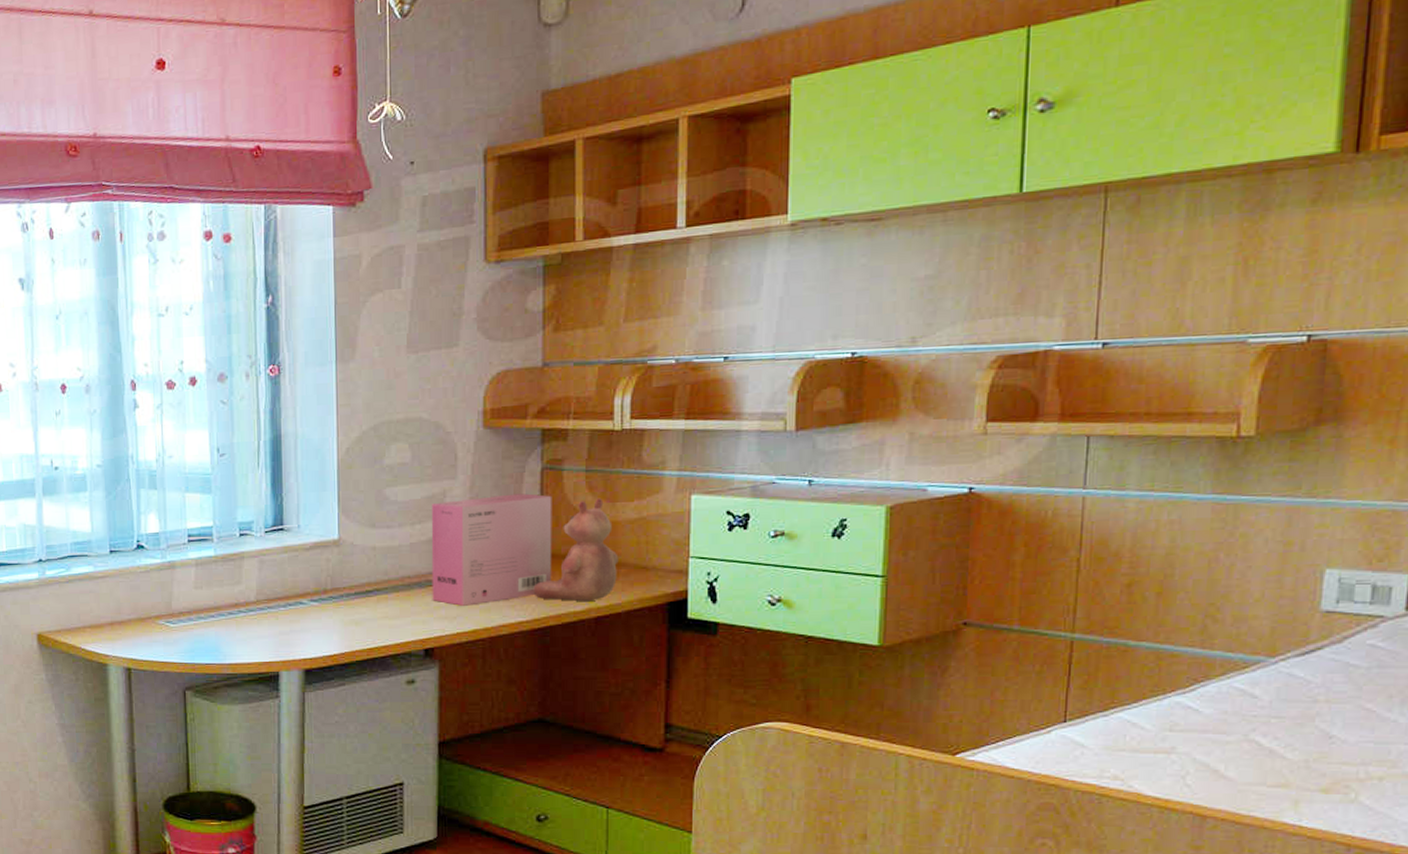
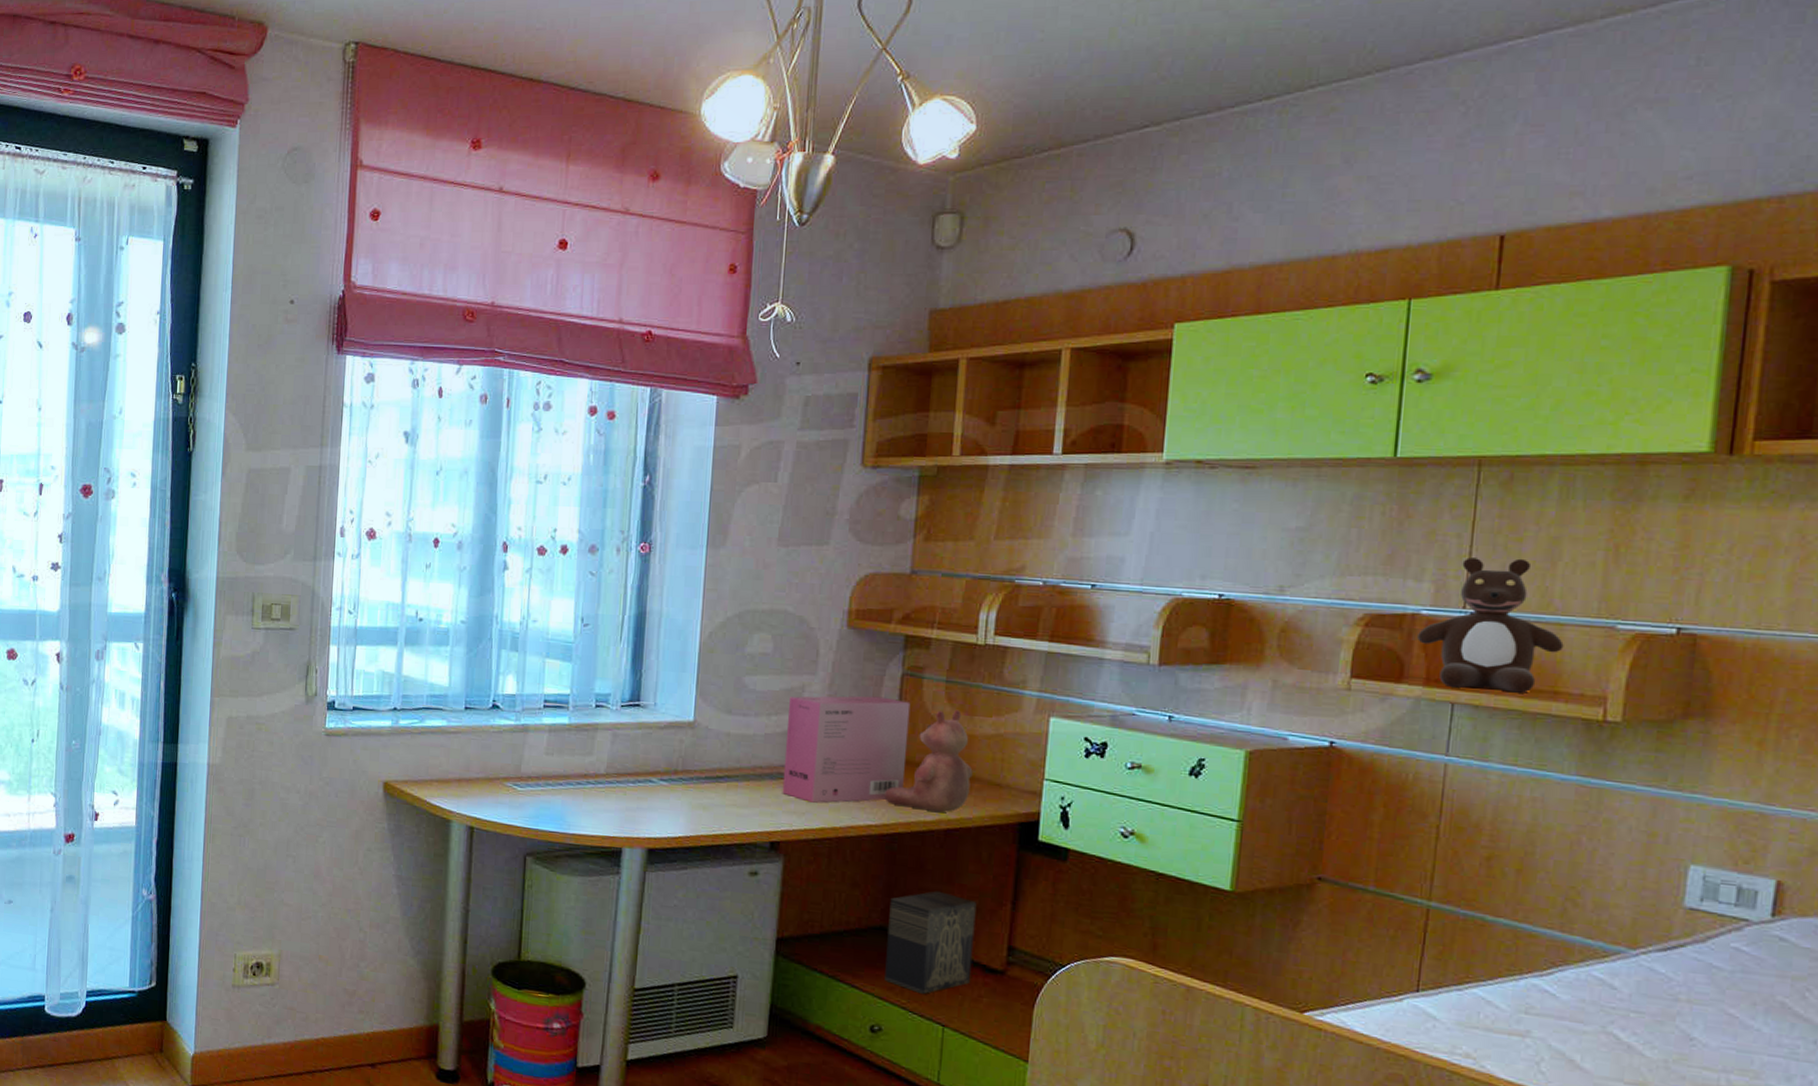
decorative box: none [547,678,632,780] -> present [884,891,977,995]
stuffed animal: none [1049,282,1196,420] -> present [1416,557,1564,693]

